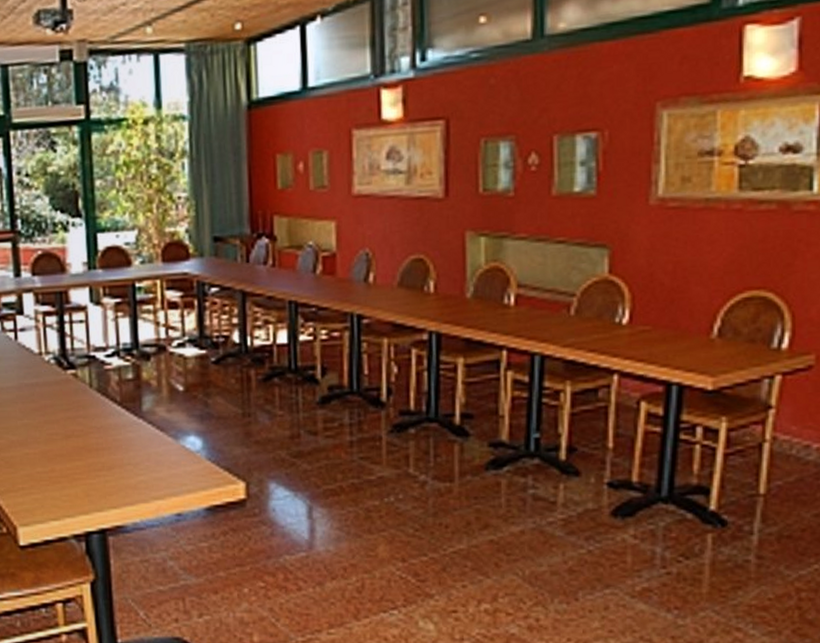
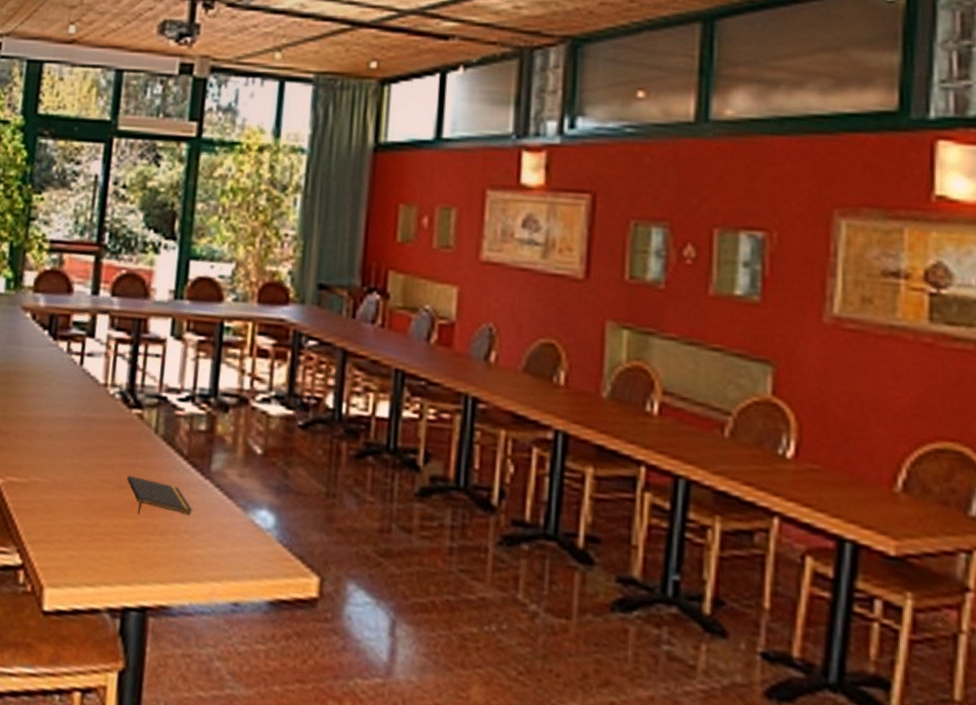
notepad: none [71,426,132,457] -> present [126,475,193,516]

